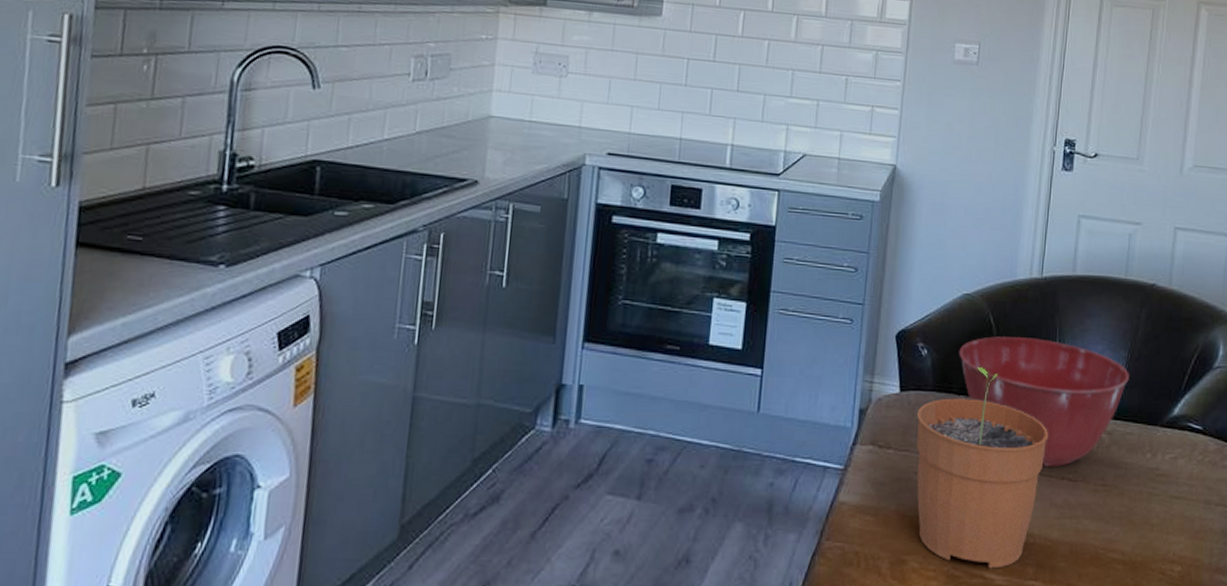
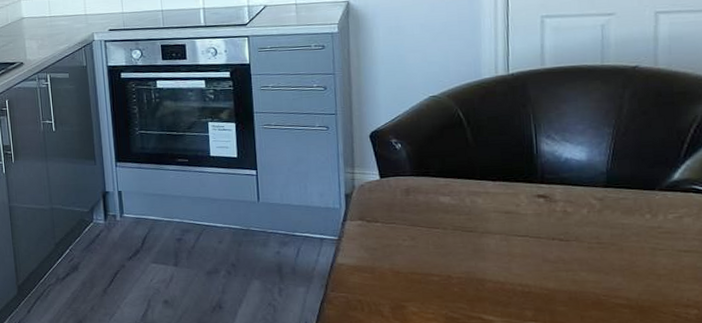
plant pot: present [916,367,1048,569] -> none [399,154,533,312]
mixing bowl: present [959,336,1129,467] -> none [432,125,617,230]

